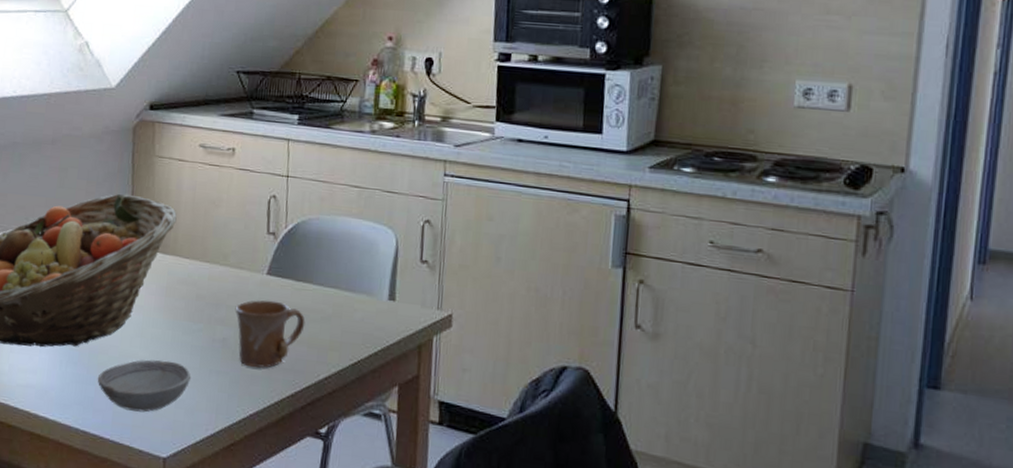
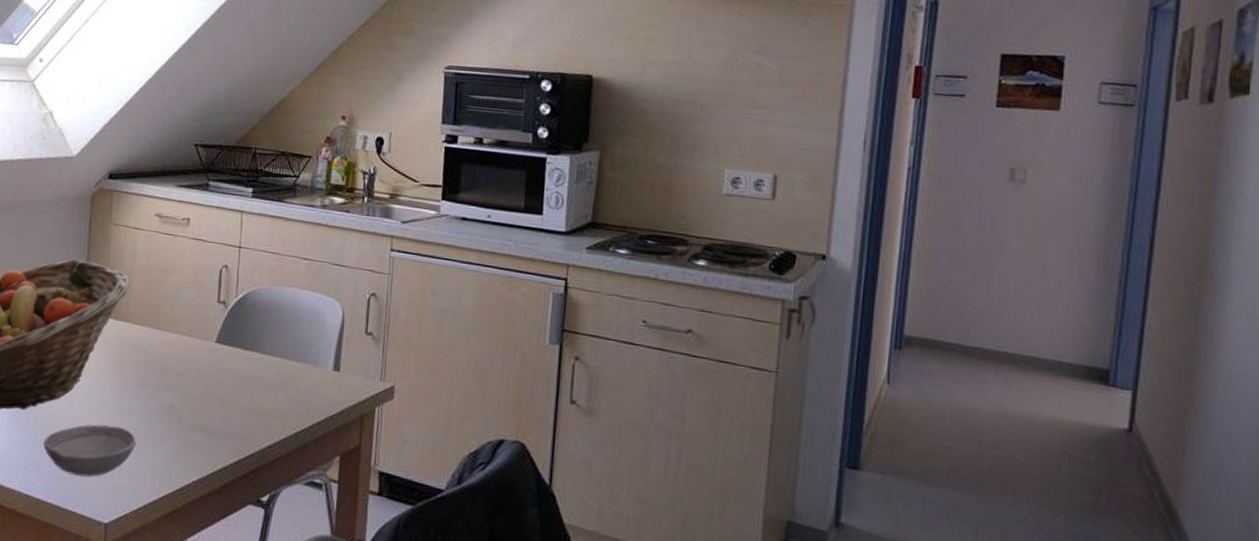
mug: present [235,300,305,368] -> none [182,367,252,435]

